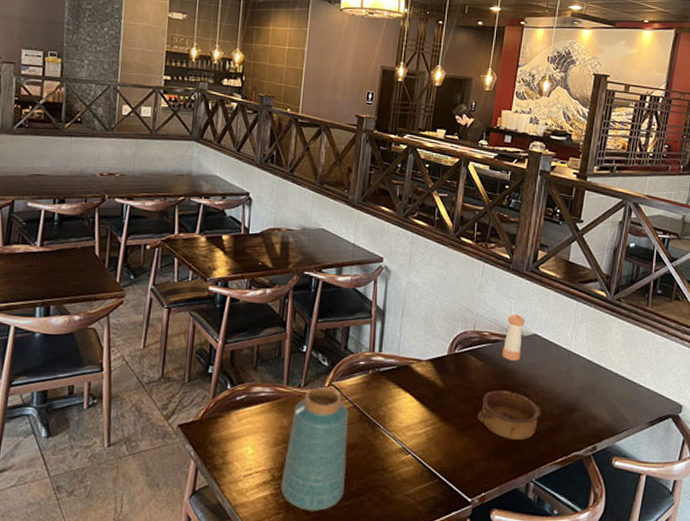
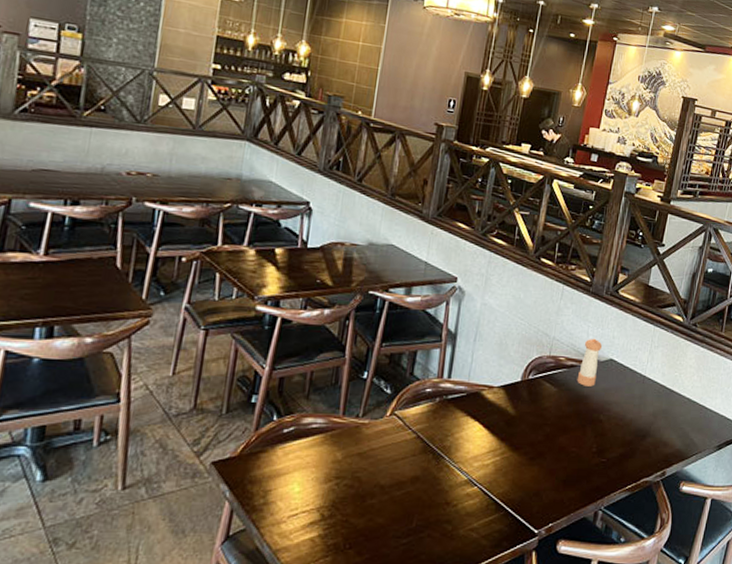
vase: present [281,387,349,511] -> none [330,417,412,551]
bowl: present [477,390,541,440] -> none [548,417,613,468]

